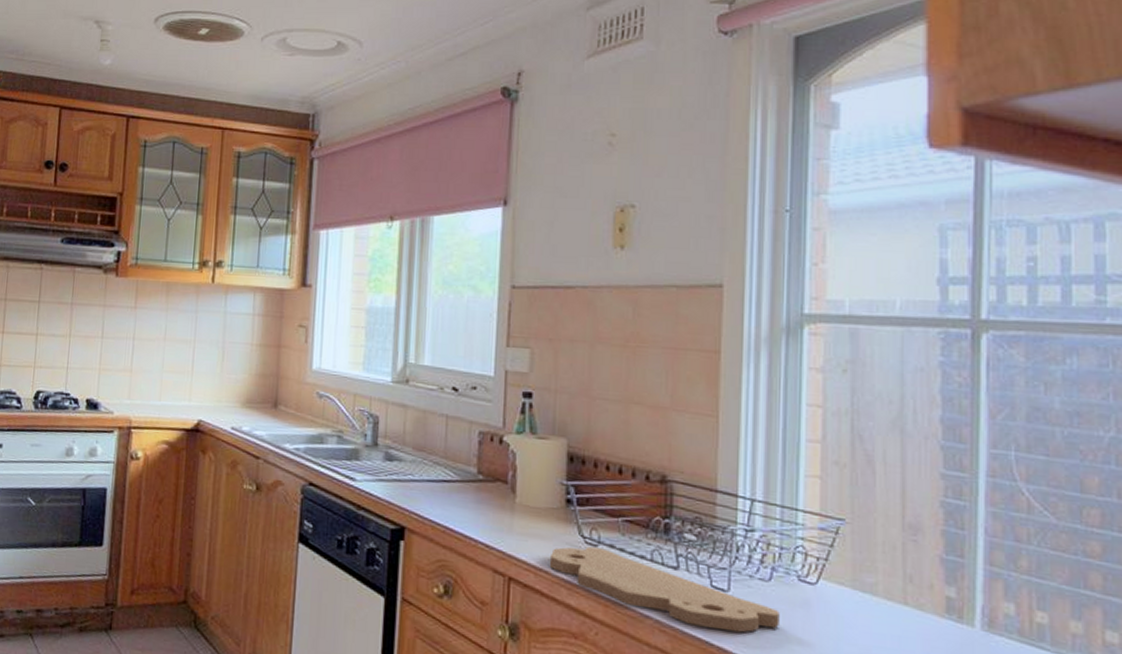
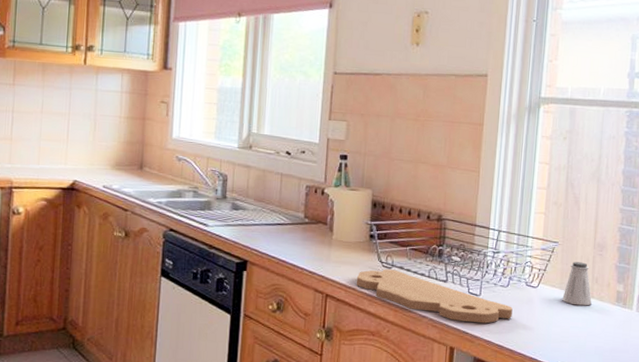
saltshaker: none [857,549,905,617] -> present [562,262,592,306]

